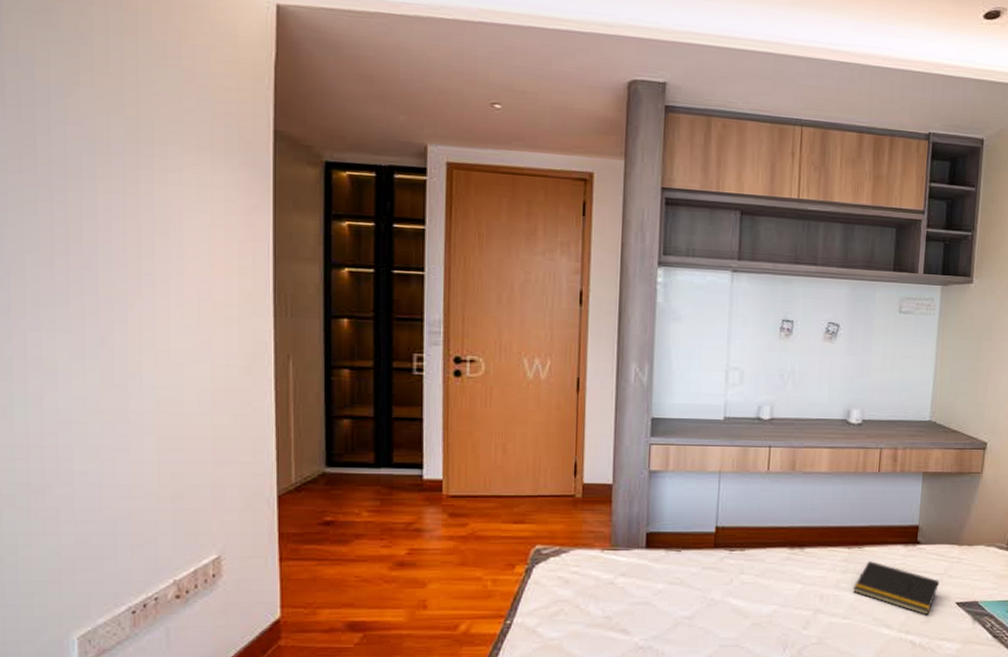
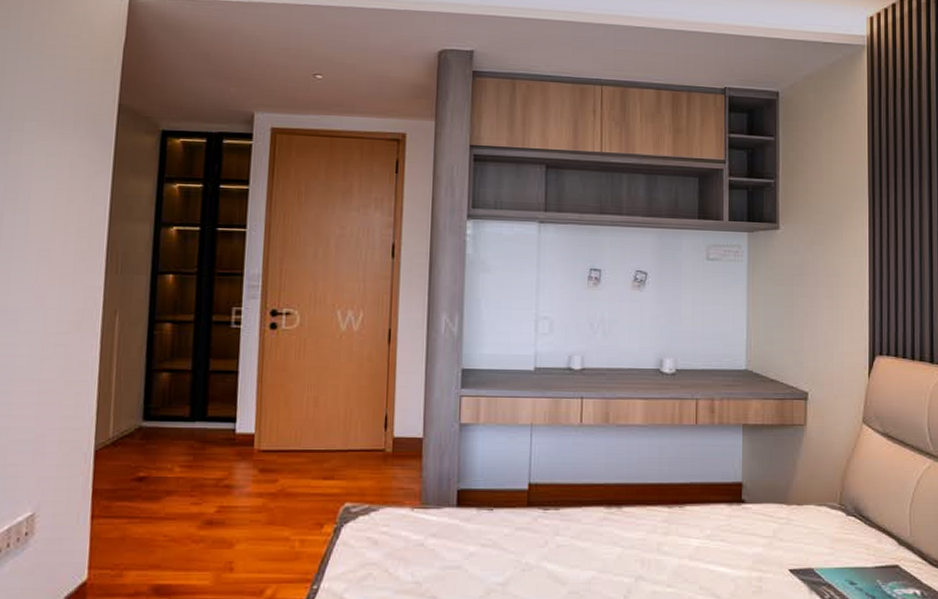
notepad: present [853,561,939,615] -> none [677,522,769,584]

